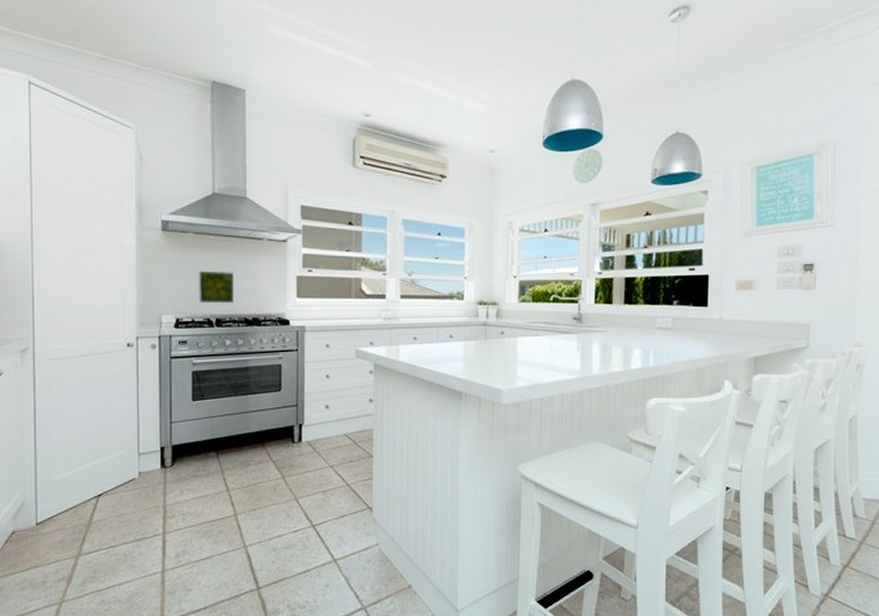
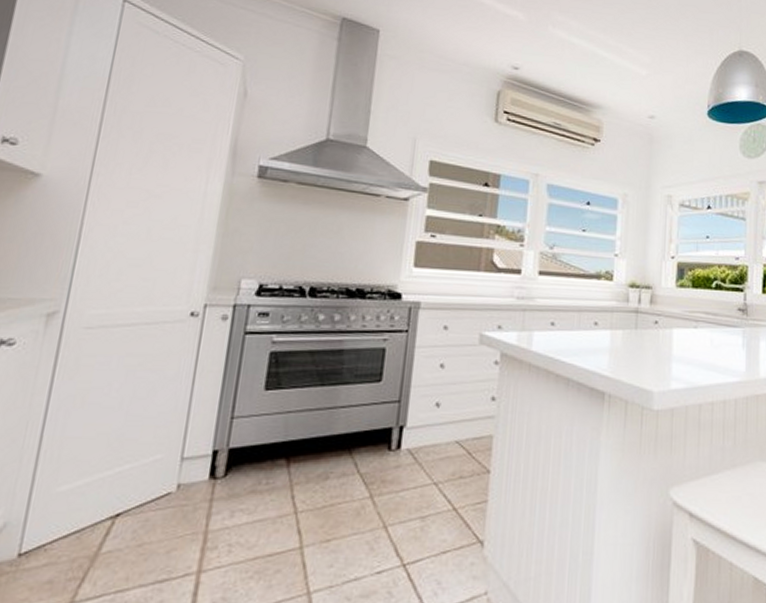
decorative tile: present [198,270,235,304] -> none [291,227,341,270]

